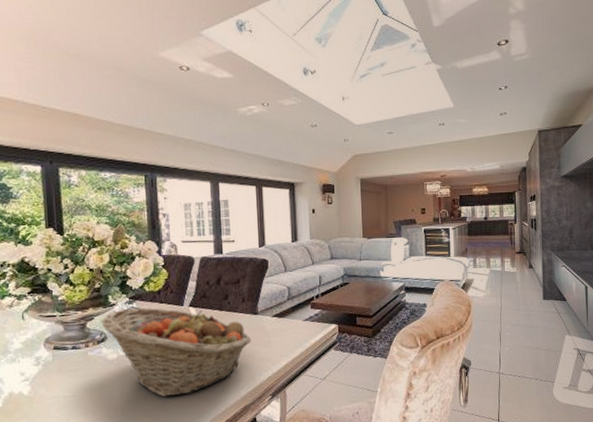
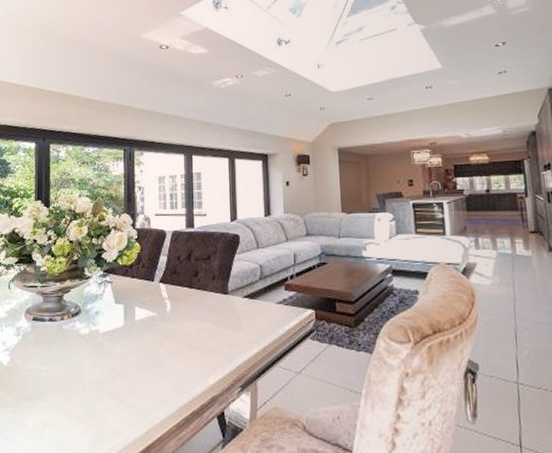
fruit basket: present [101,307,251,398] -> none [76,281,221,380]

